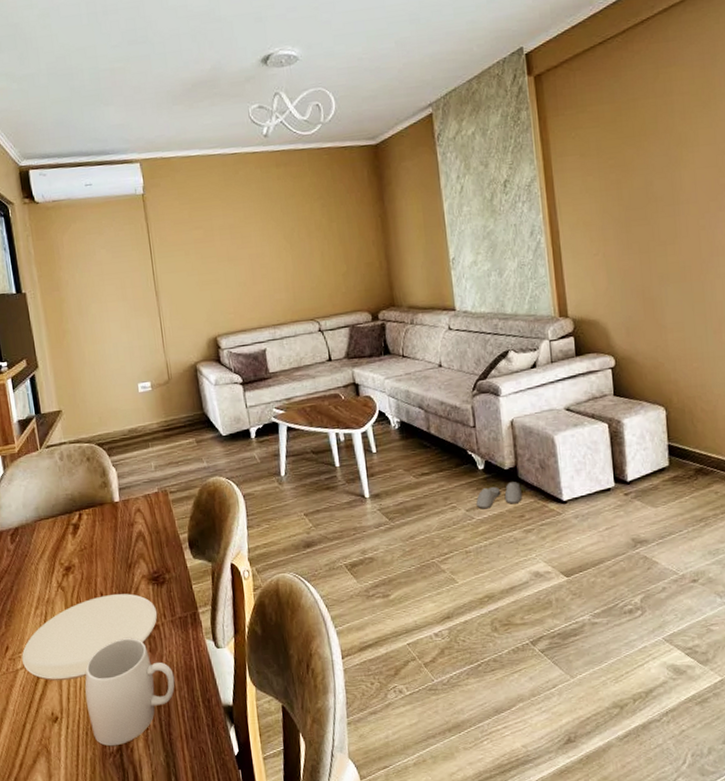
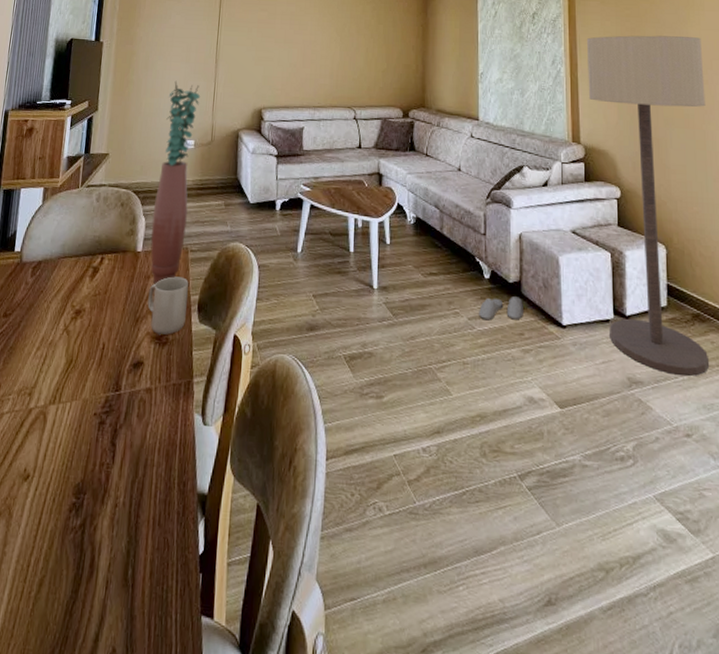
plate: present [22,593,158,681] -> none [10,347,154,435]
mug: present [84,638,175,747] -> none [60,397,156,521]
vase: none [112,322,163,530] -> present [150,80,201,284]
cup: none [135,519,179,575] -> present [147,276,189,335]
floor lamp: none [566,178,714,529] -> present [586,35,710,376]

